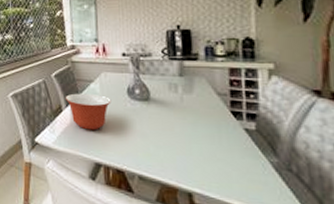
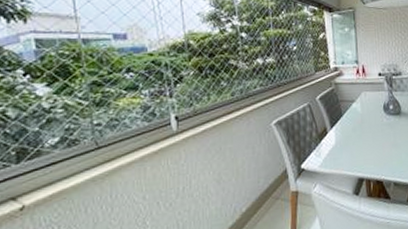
mixing bowl: present [65,93,111,130] -> none [329,113,371,149]

